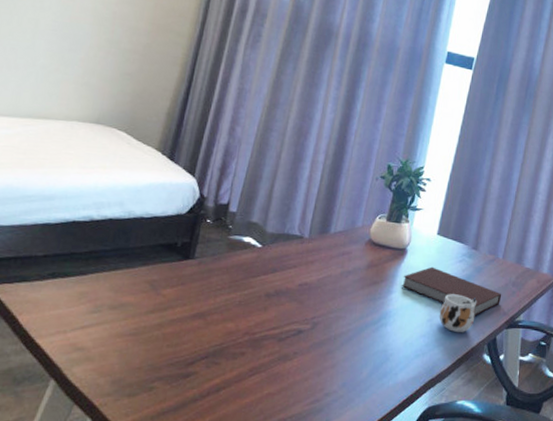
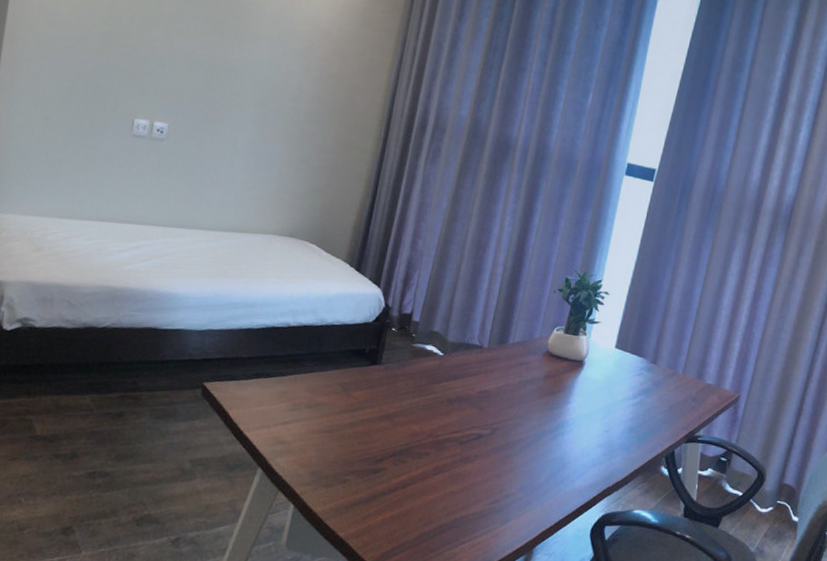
notebook: present [401,266,502,316] -> none [578,379,681,430]
mug: present [439,294,477,333] -> none [616,406,655,445]

